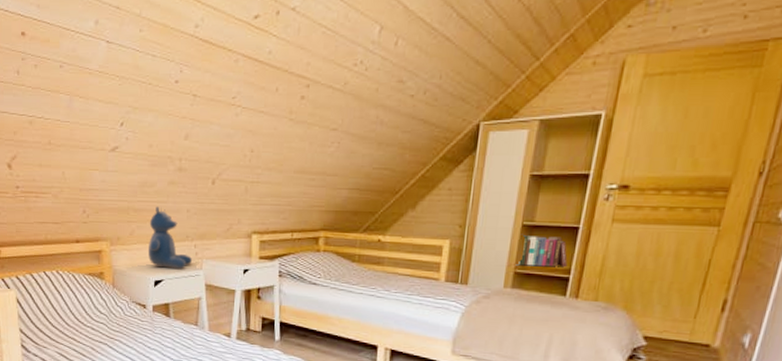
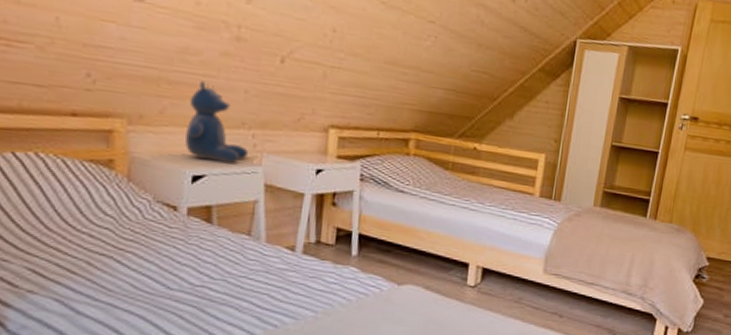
books: present [515,235,568,268] -> none [604,155,649,190]

